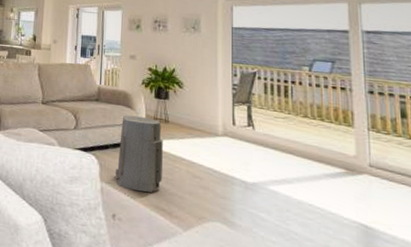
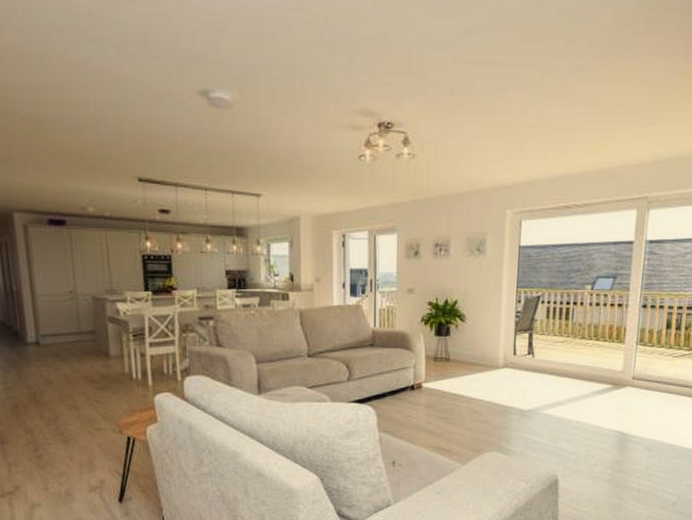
air purifier: present [115,114,163,193] -> none [394,358,443,436]

